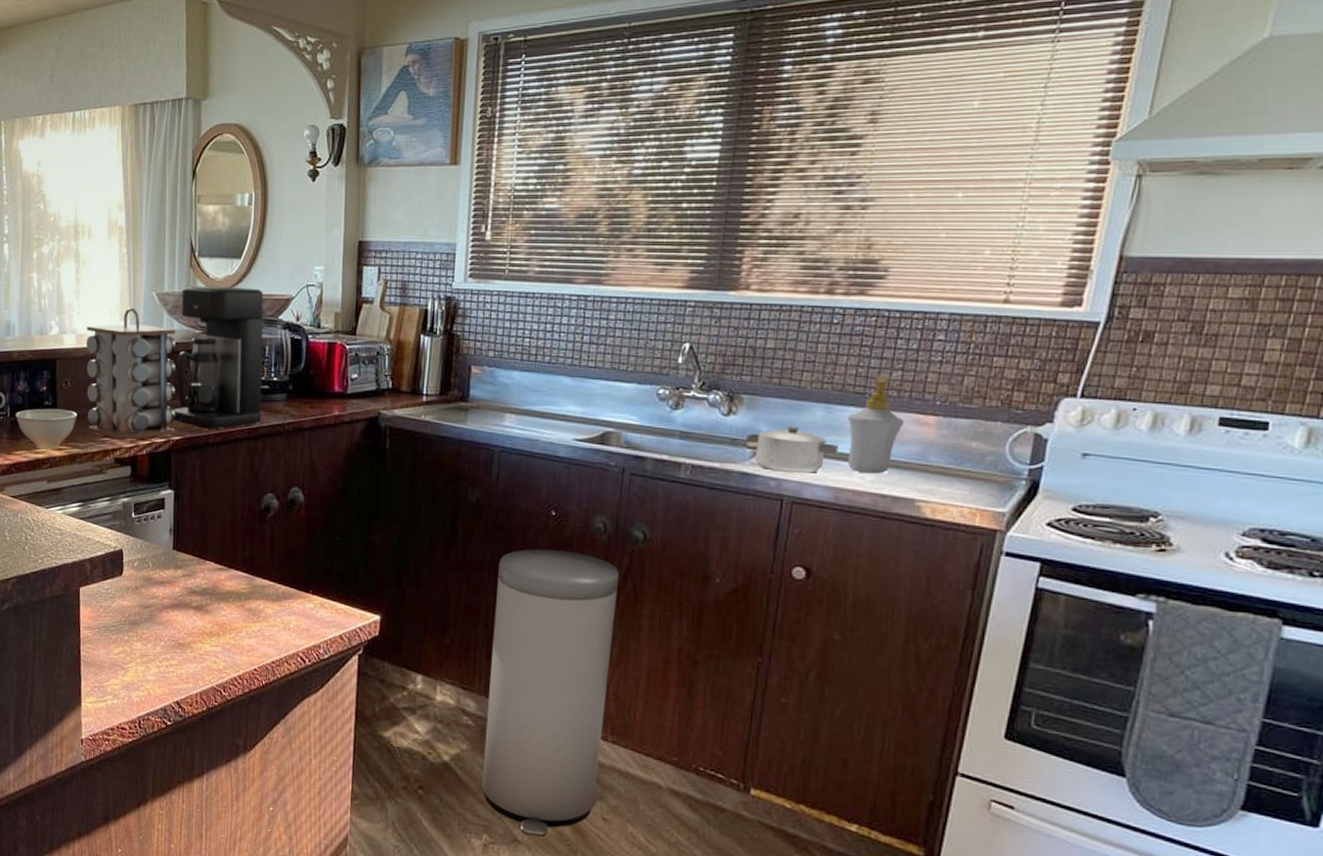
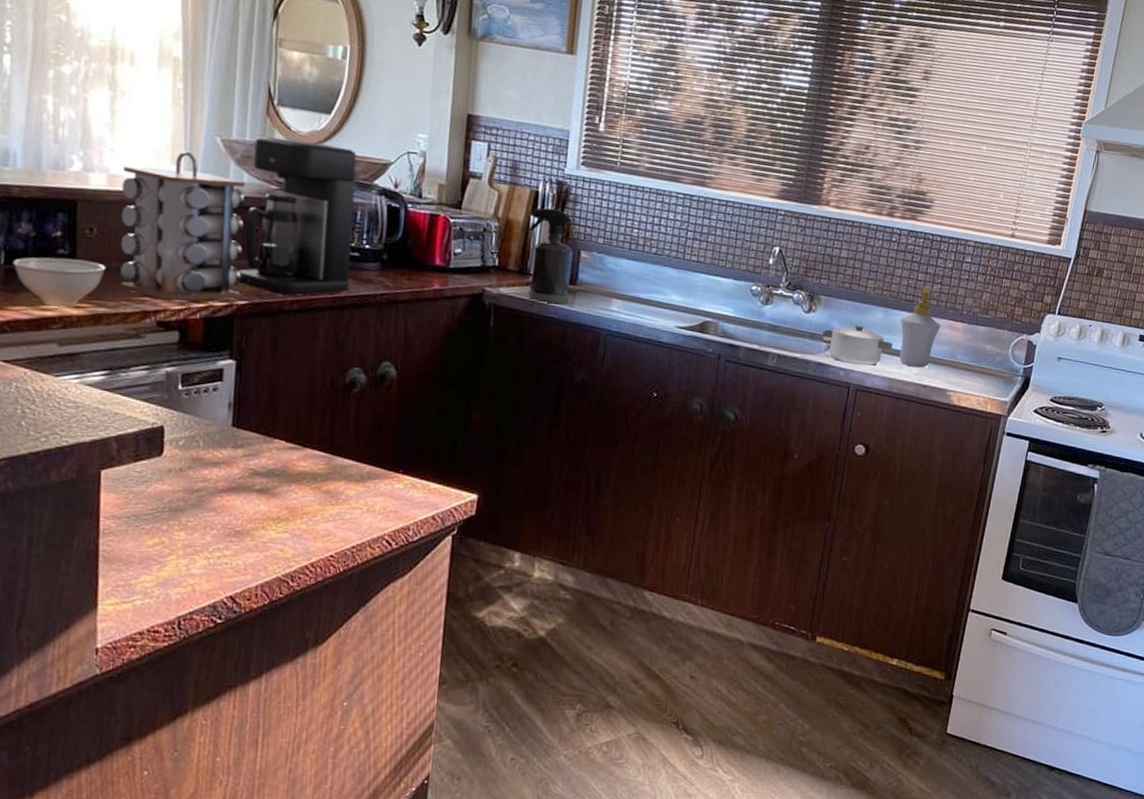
spray bottle: none [419,325,464,423] -> present [528,207,573,304]
pedal bin: present [482,549,620,838] -> none [577,428,713,701]

